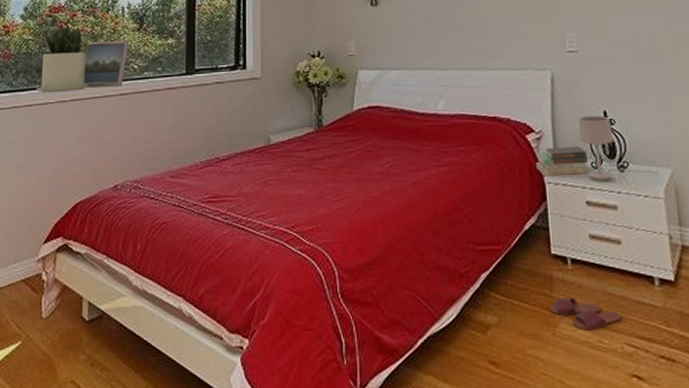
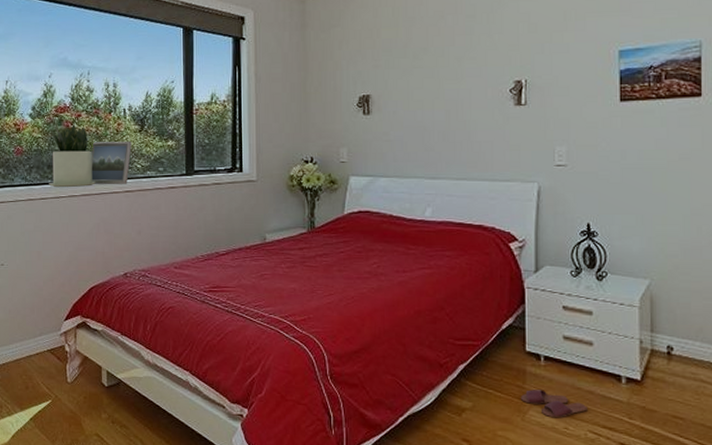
books: present [535,147,589,177] -> none [516,256,568,282]
table lamp: present [578,115,659,181] -> none [561,227,636,288]

